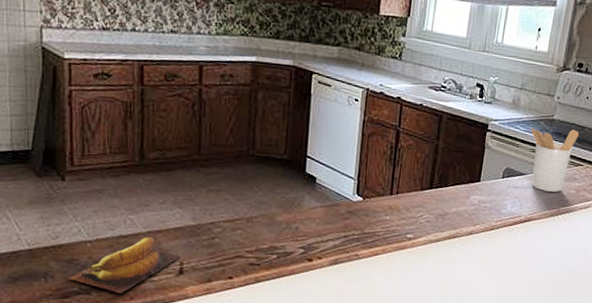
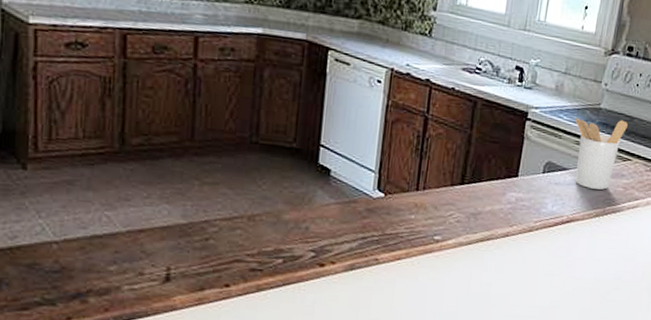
banana: present [68,237,181,294] -> none [28,237,167,305]

